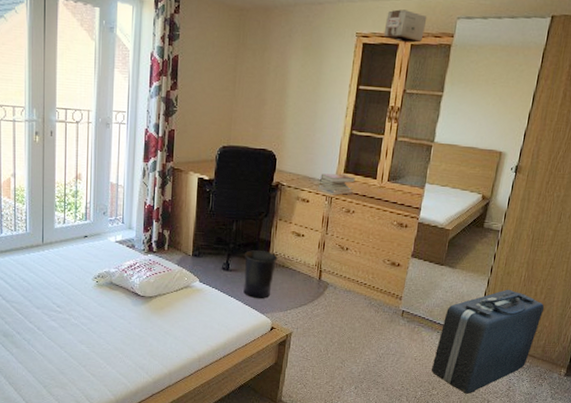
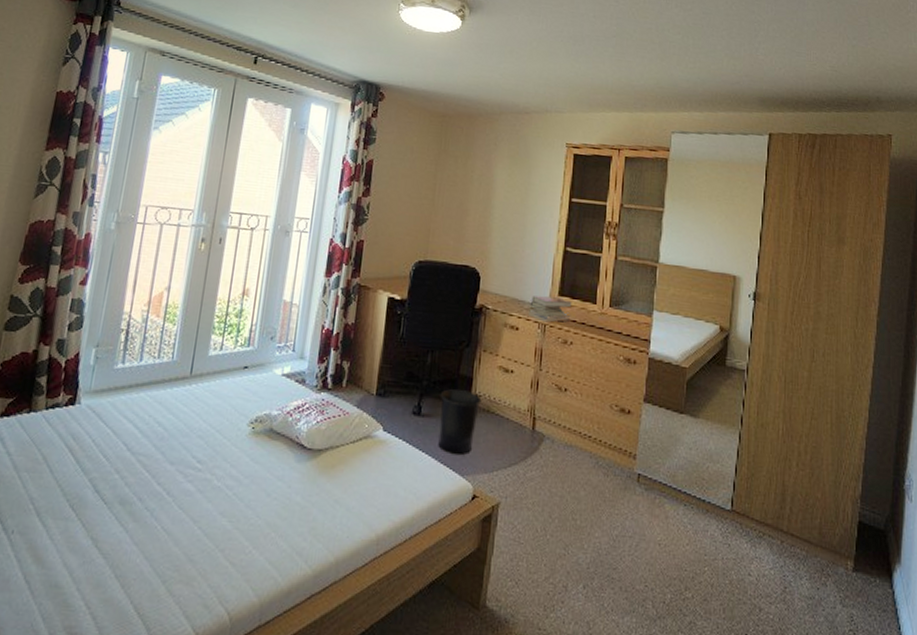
box: present [383,9,427,43] -> none [595,121,640,156]
suitcase: present [431,289,545,394] -> none [681,446,813,598]

